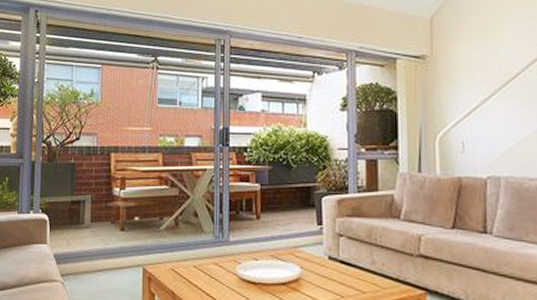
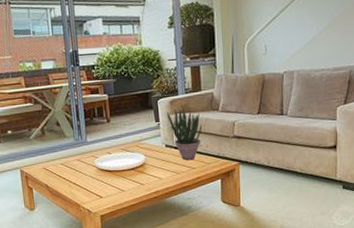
potted plant: none [333,209,378,281] -> present [167,107,203,161]

